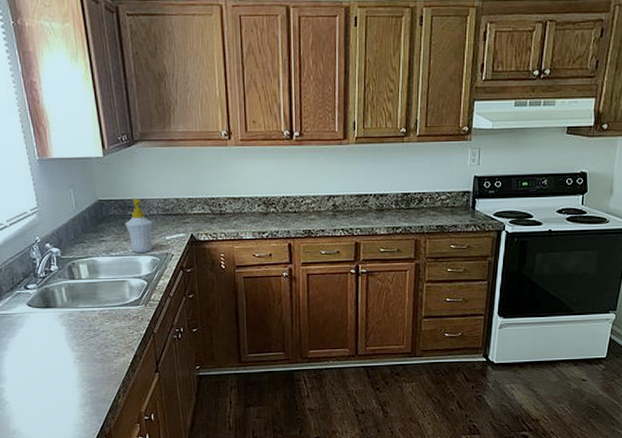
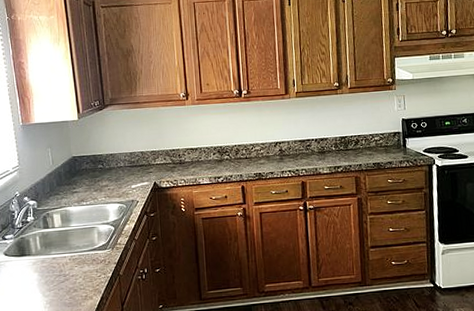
soap bottle: present [125,199,153,254] -> none [95,154,121,202]

